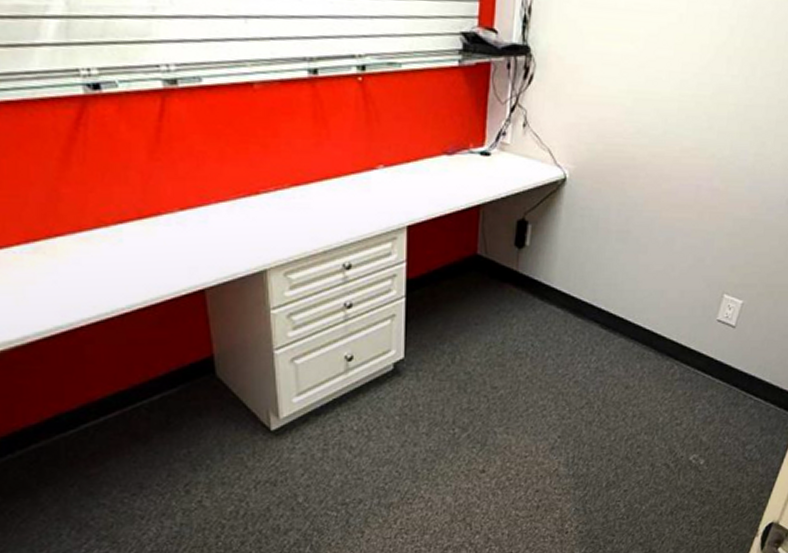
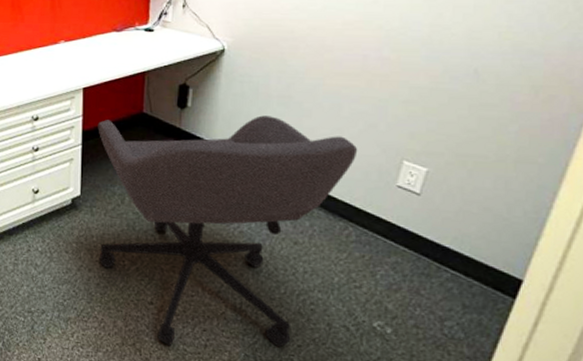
office chair: none [424,253,687,513] -> present [97,115,358,347]

